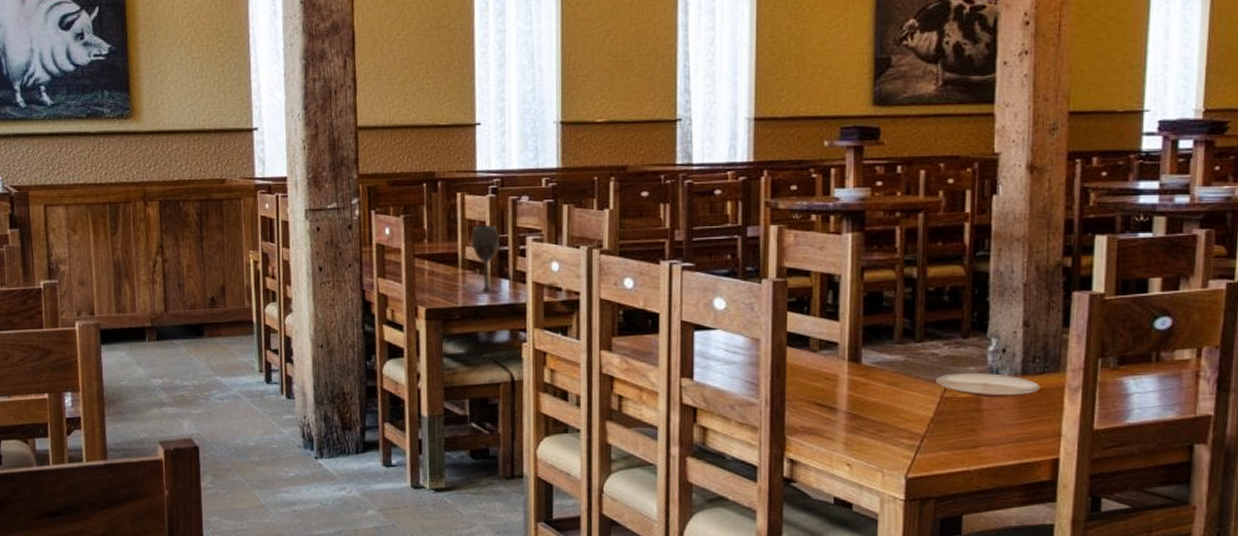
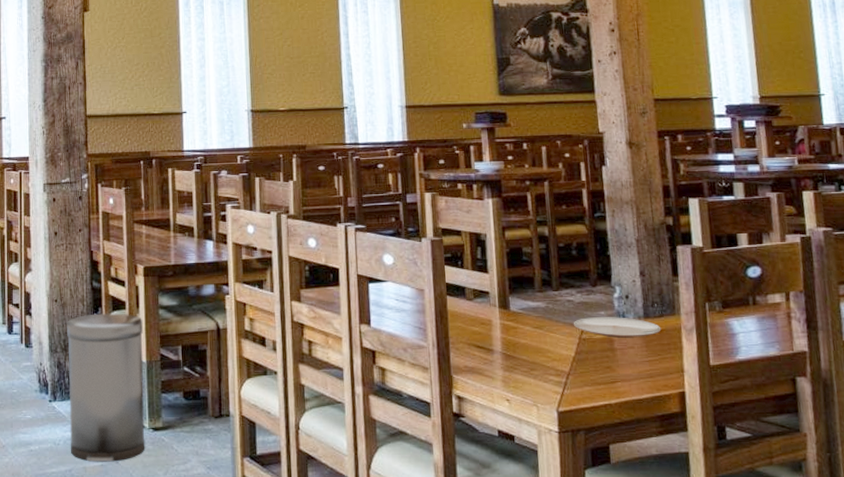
pedal bin: none [335,361,425,524] -> present [67,313,145,462]
wine glass: present [471,224,500,294] -> none [180,194,206,254]

